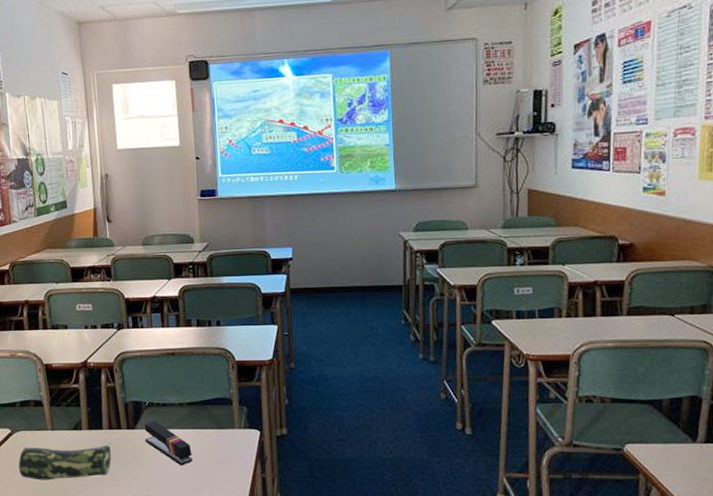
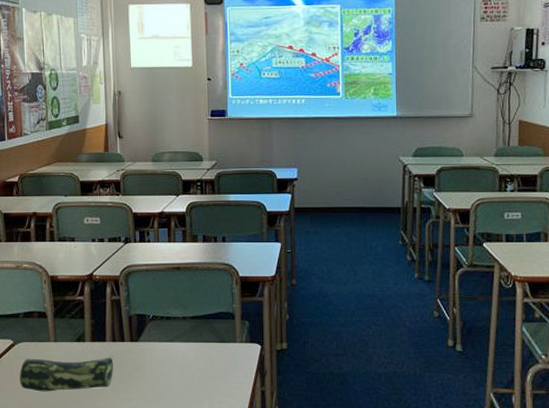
stapler: present [144,421,193,466] -> none [147,334,194,379]

